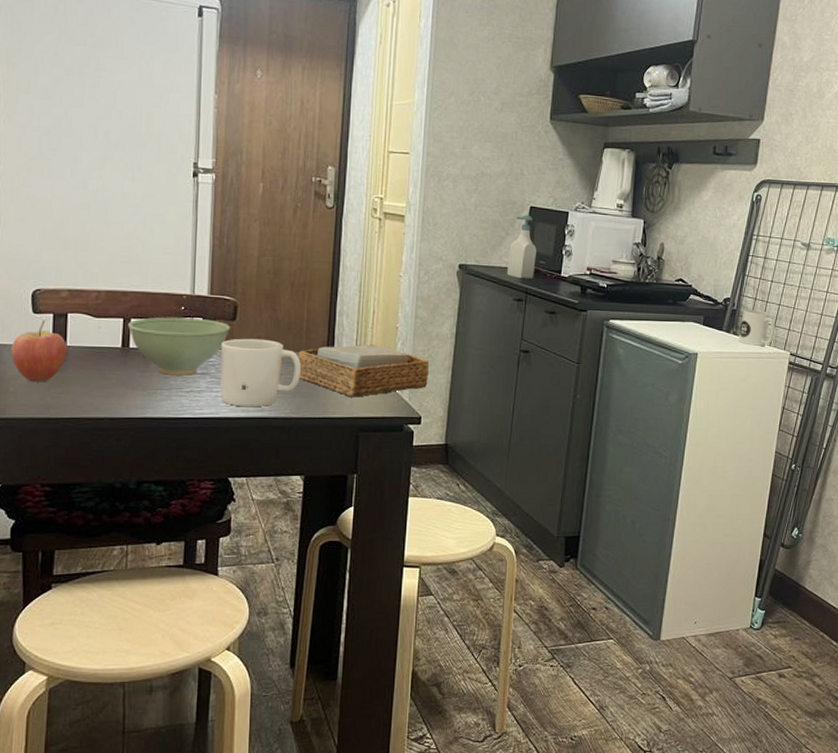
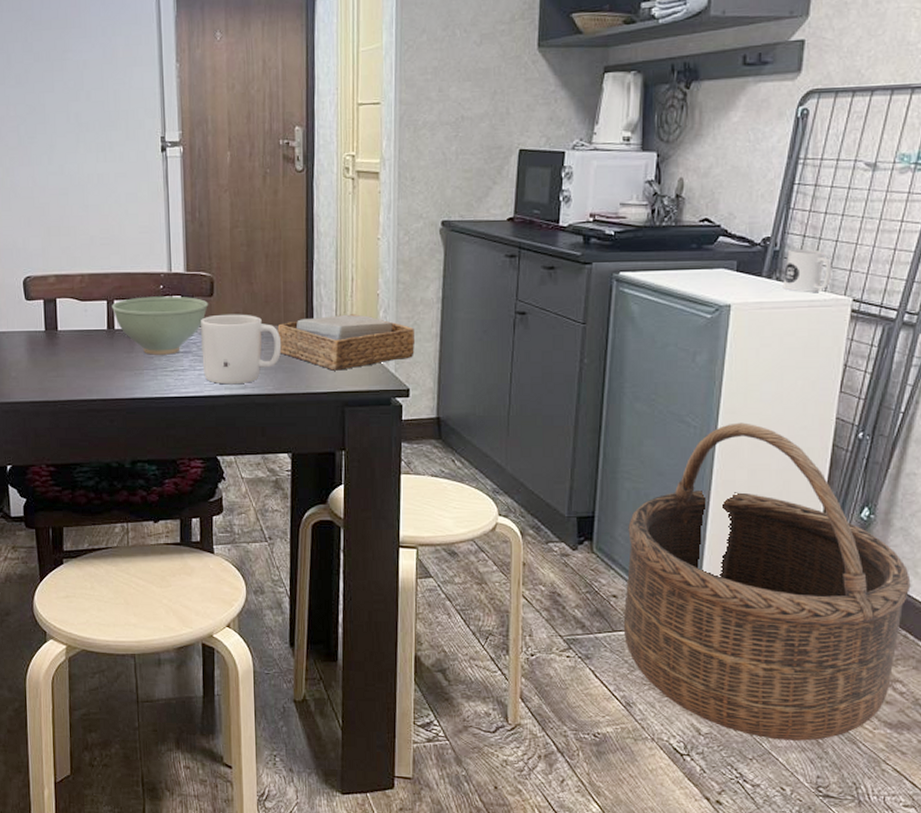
fruit: present [11,320,67,382] -> none [10,307,59,367]
soap bottle: present [506,215,536,279] -> none [496,159,529,232]
basket: none [600,454,828,733] -> present [623,422,911,741]

